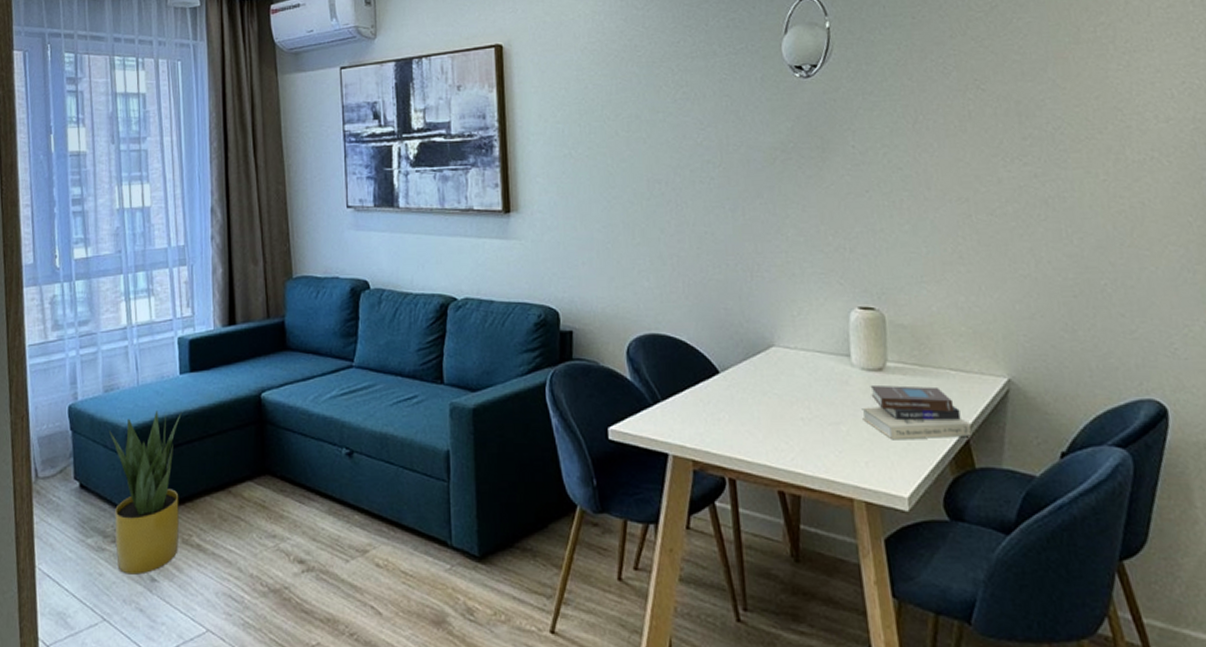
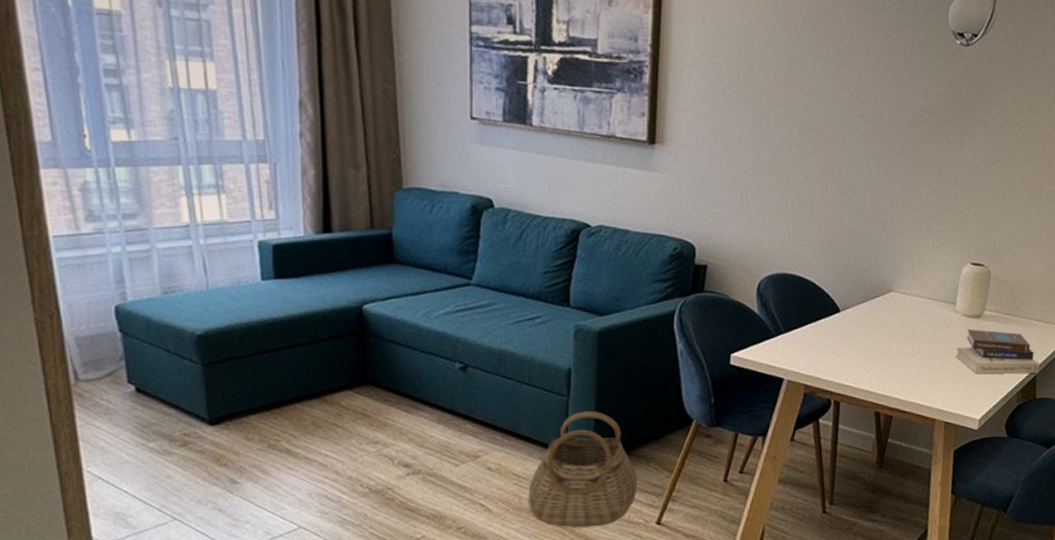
planter: present [109,410,182,575] -> none [172,316,265,477]
basket: none [416,498,527,636] -> present [528,411,638,527]

